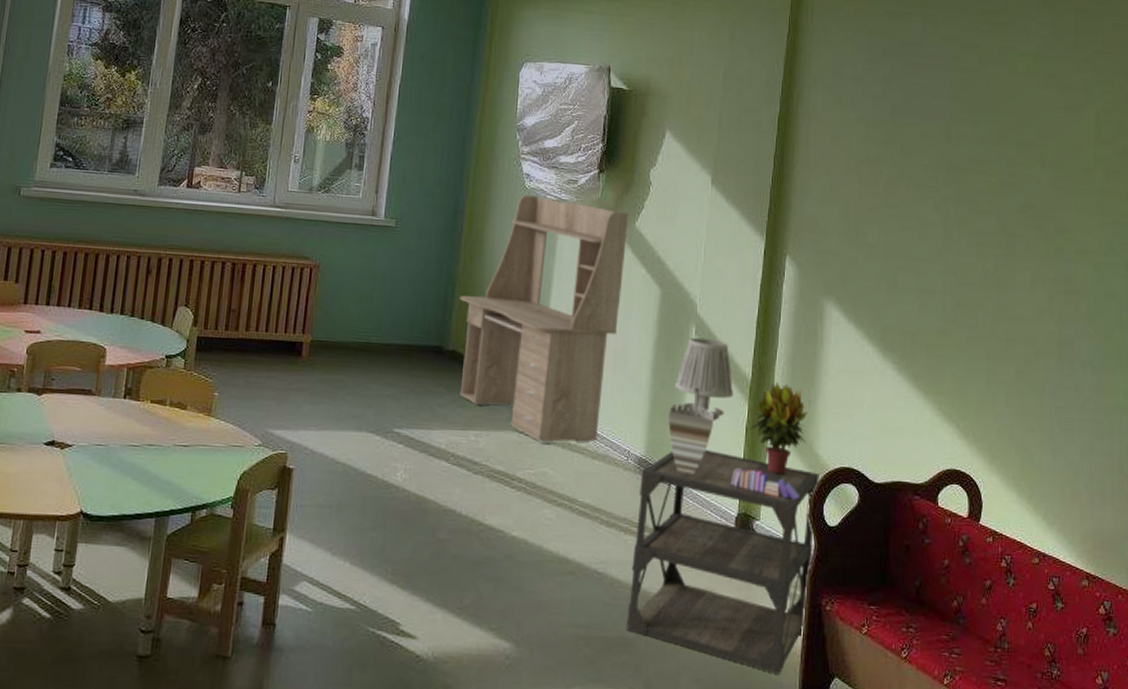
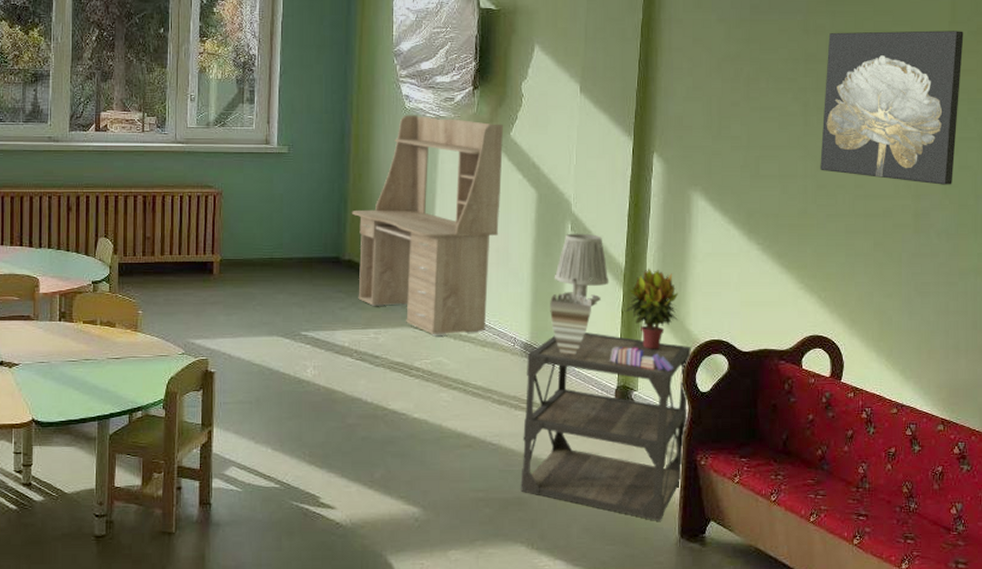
wall art: none [960,141,1109,313] -> present [820,30,964,185]

